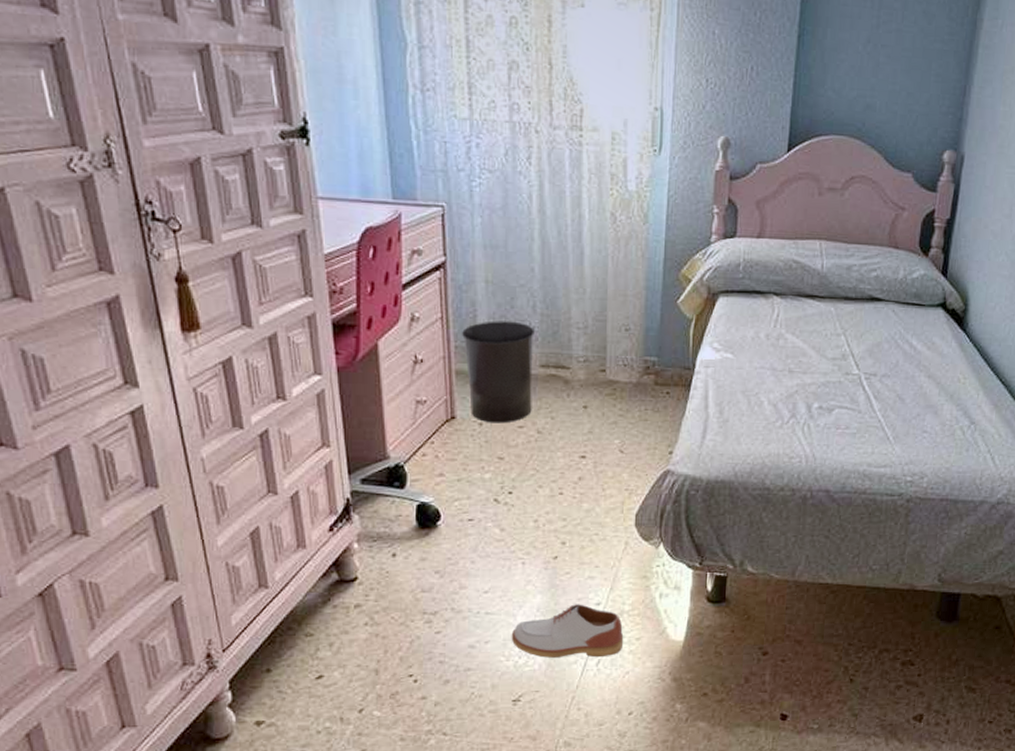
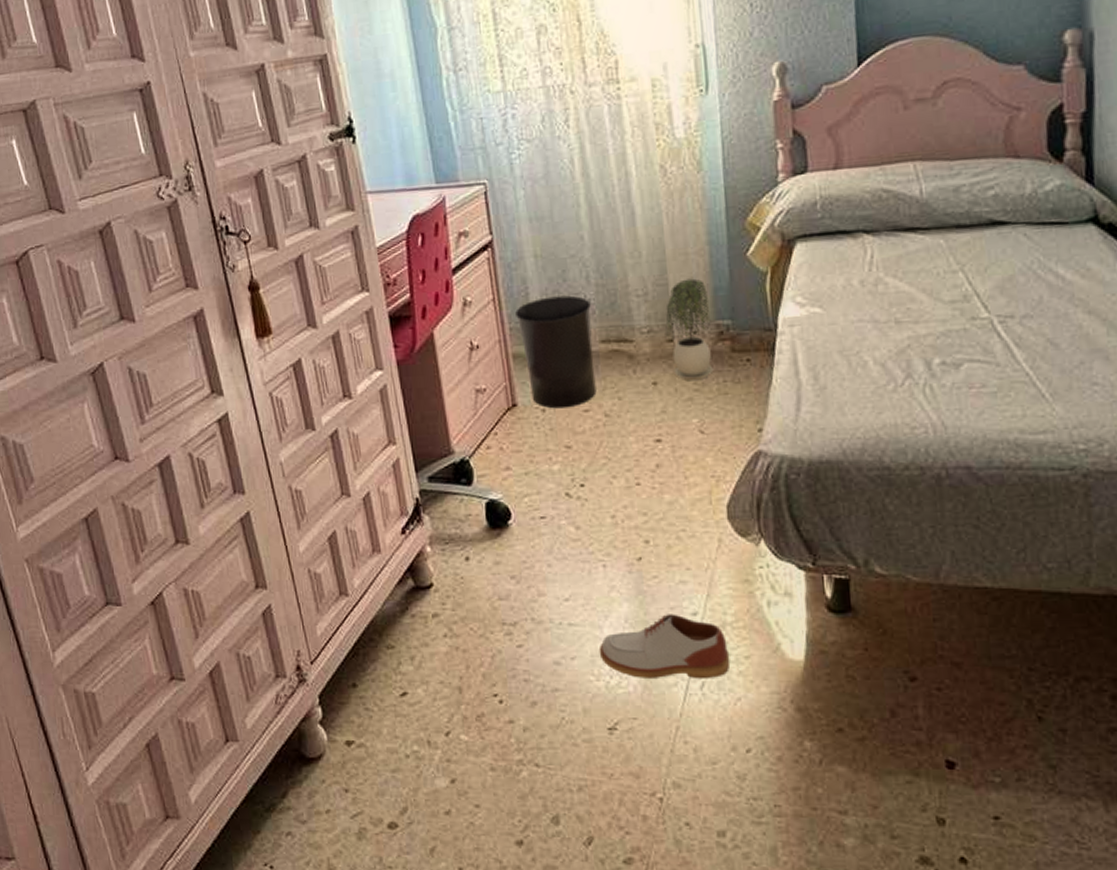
potted plant: none [599,317,640,408] -> present [665,278,714,381]

